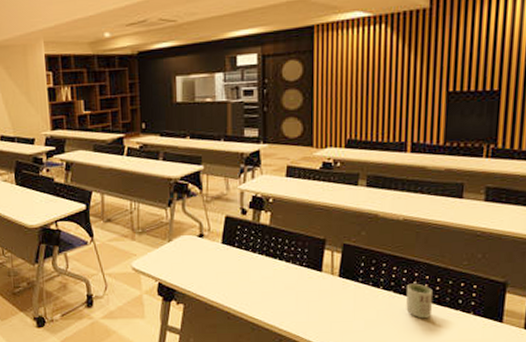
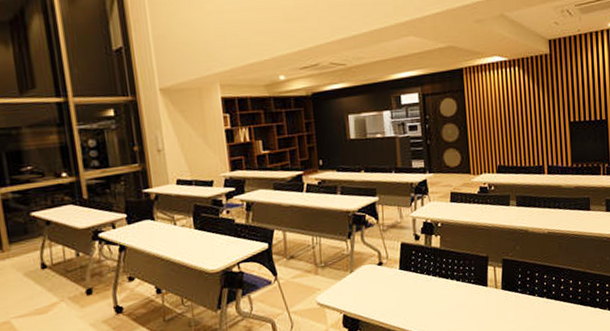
cup: present [406,283,433,319] -> none [556,288,578,320]

